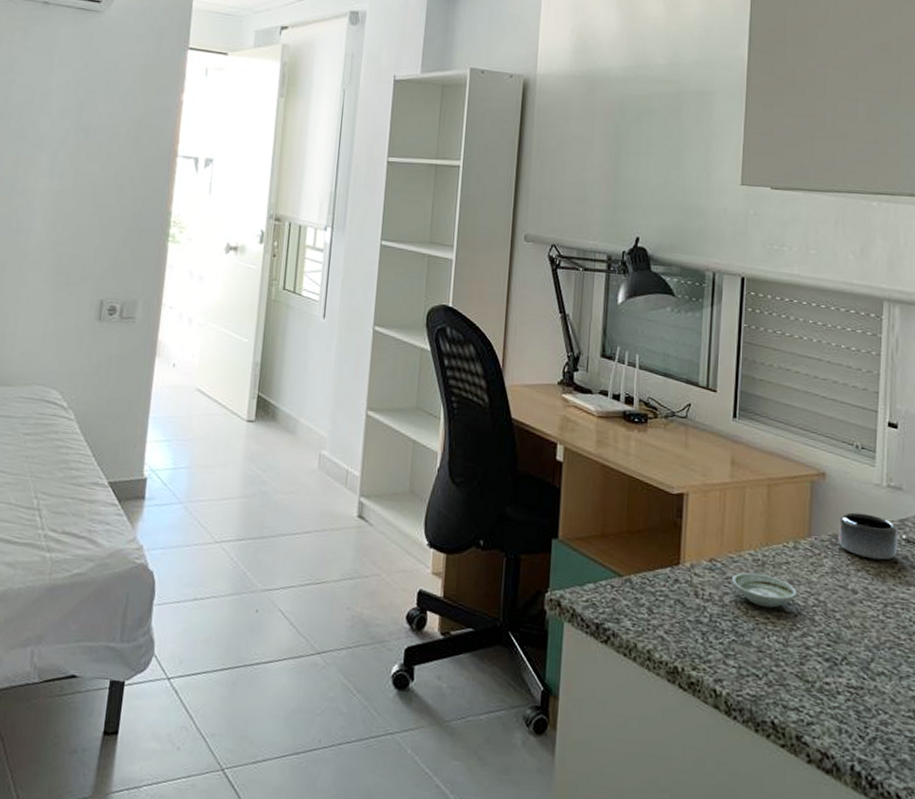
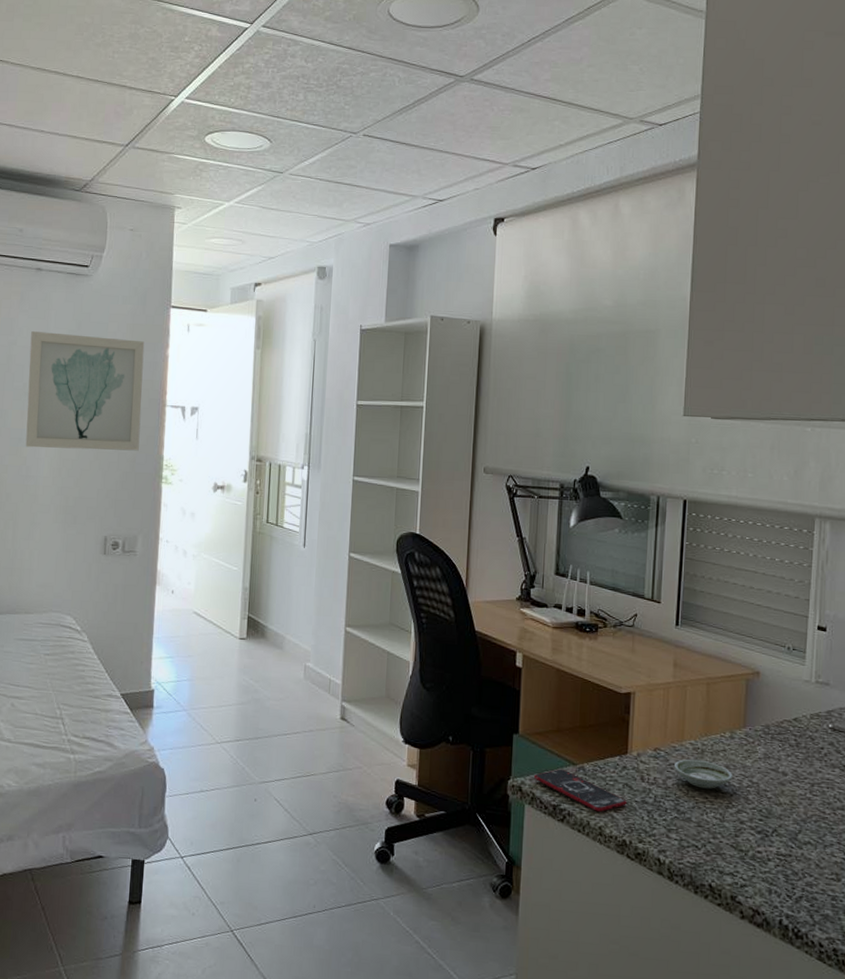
wall art: none [18,70,158,205] -> present [25,331,145,451]
smartphone: none [574,580,679,633] -> present [533,769,627,812]
mug: present [838,512,898,560] -> none [771,705,825,746]

